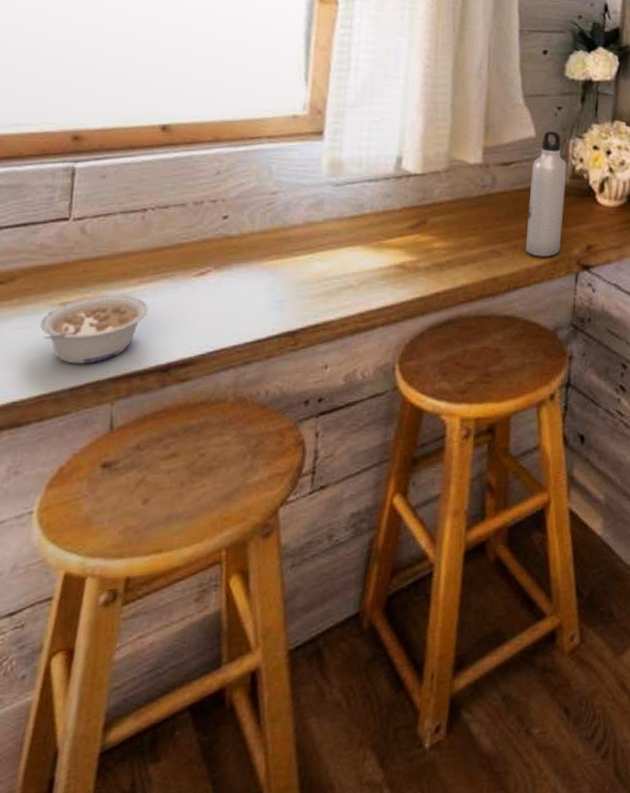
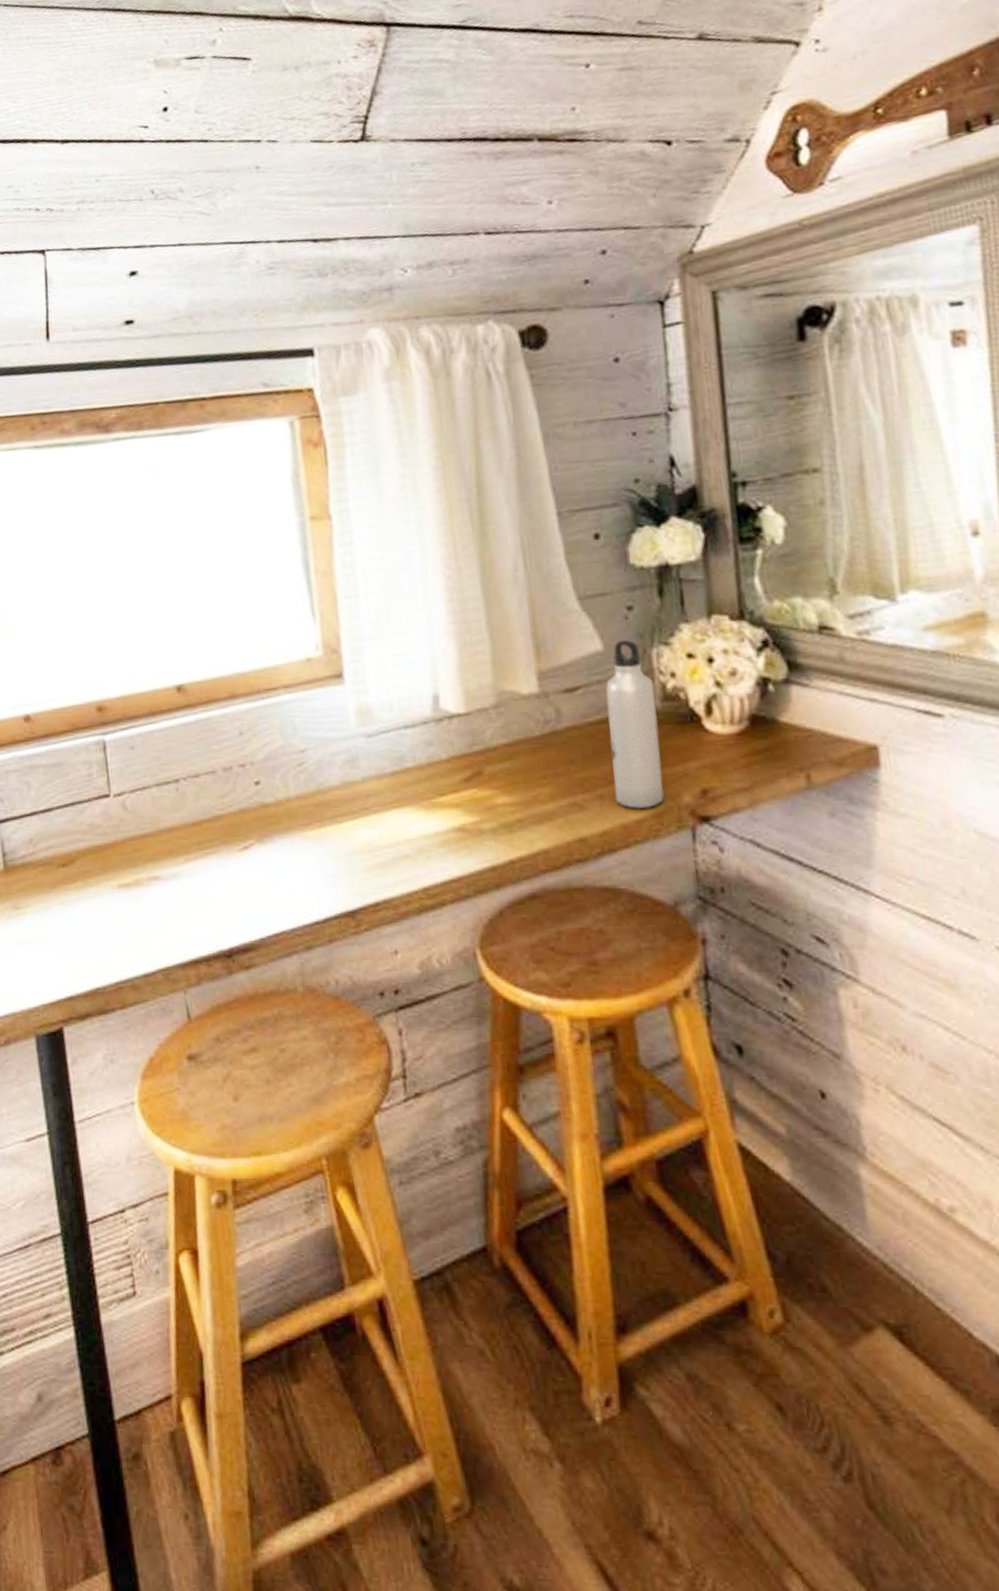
legume: present [39,294,149,364] -> none [104,874,201,949]

